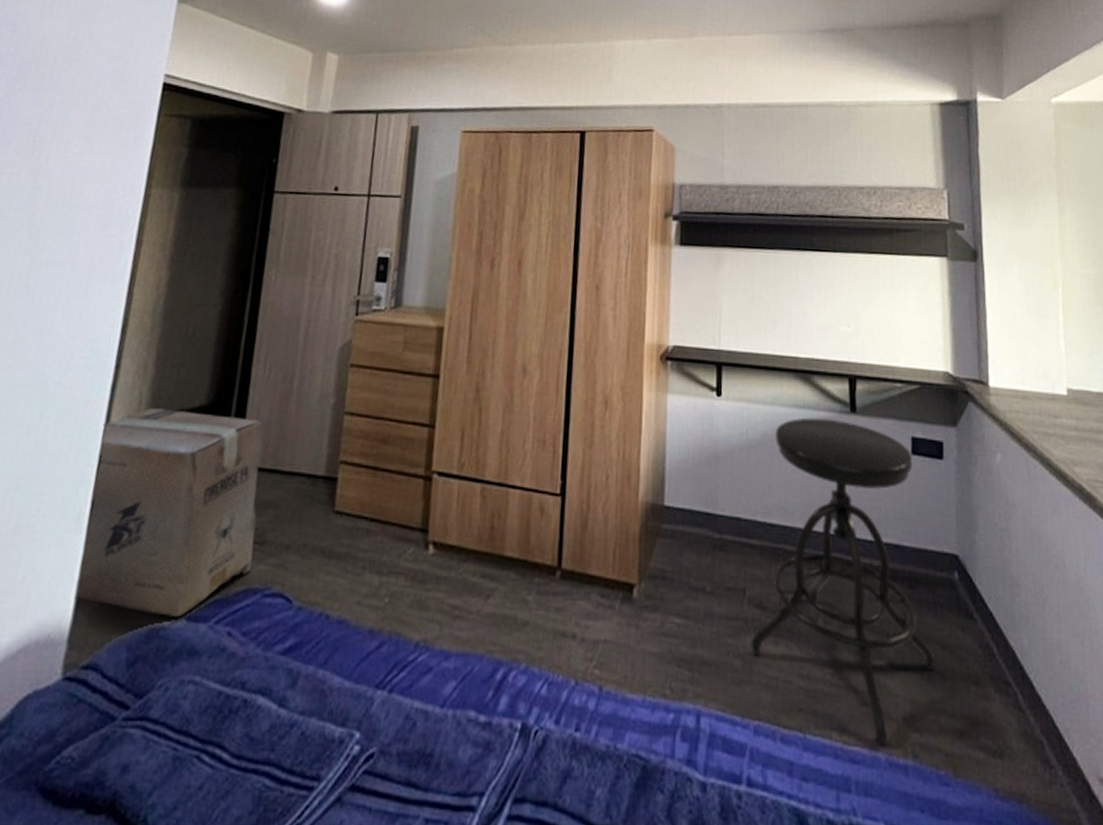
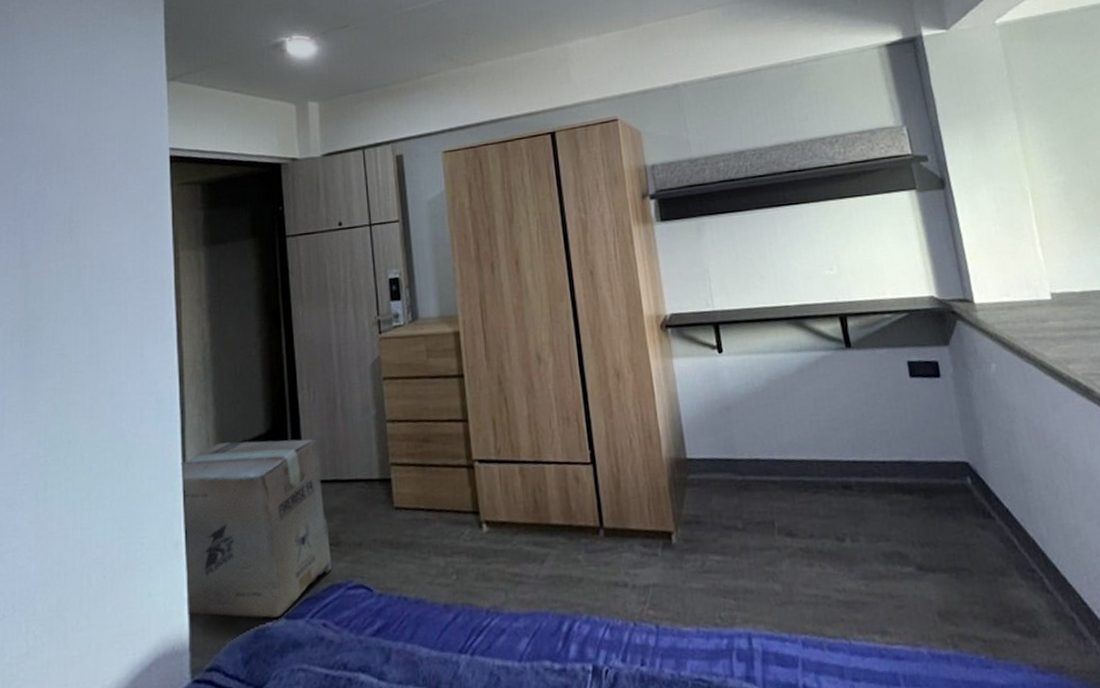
stool: present [750,417,936,747] -> none [778,357,962,642]

